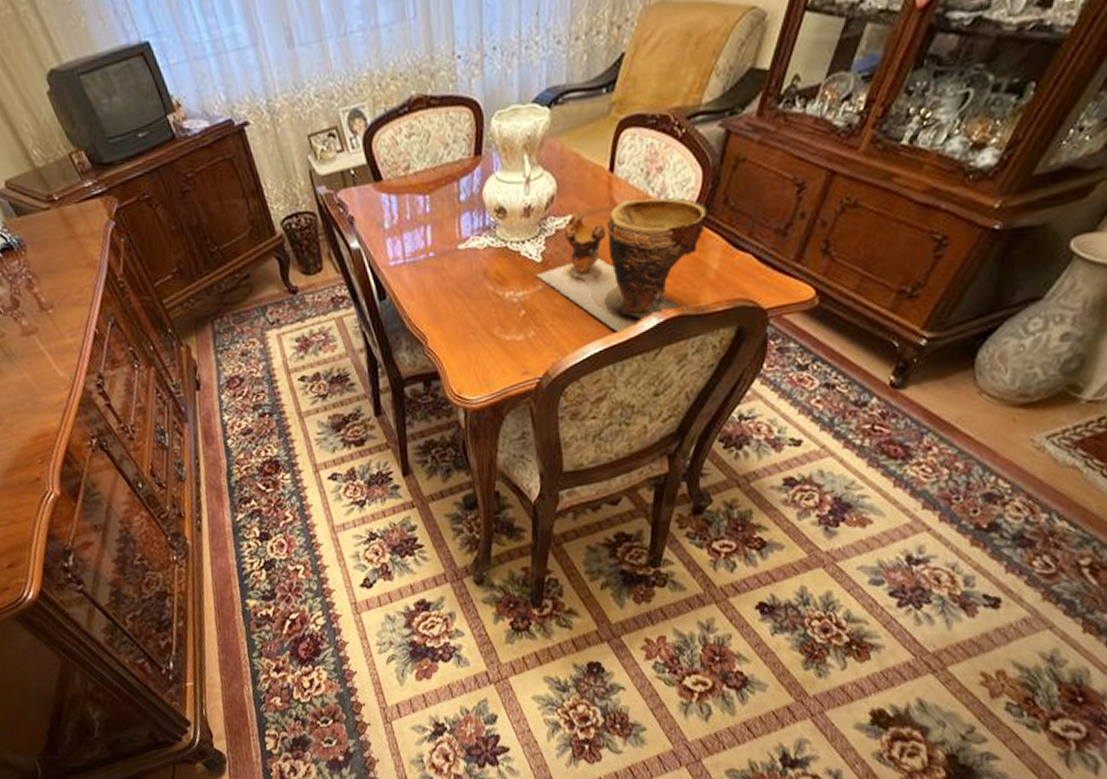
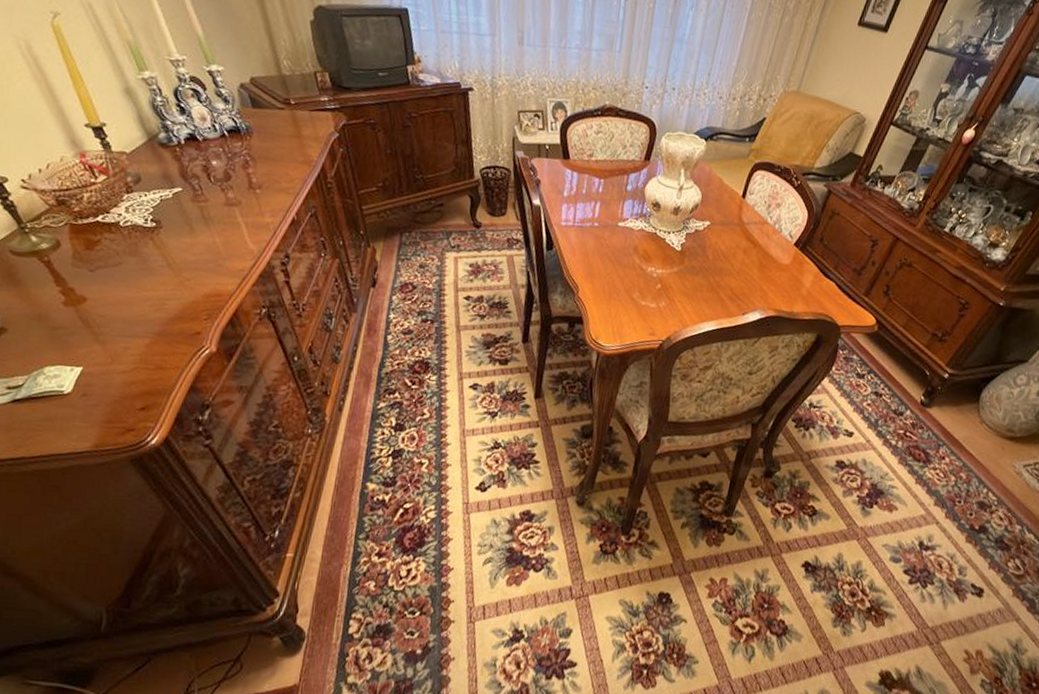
clay pot: present [536,197,708,334] -> none [674,220,808,320]

